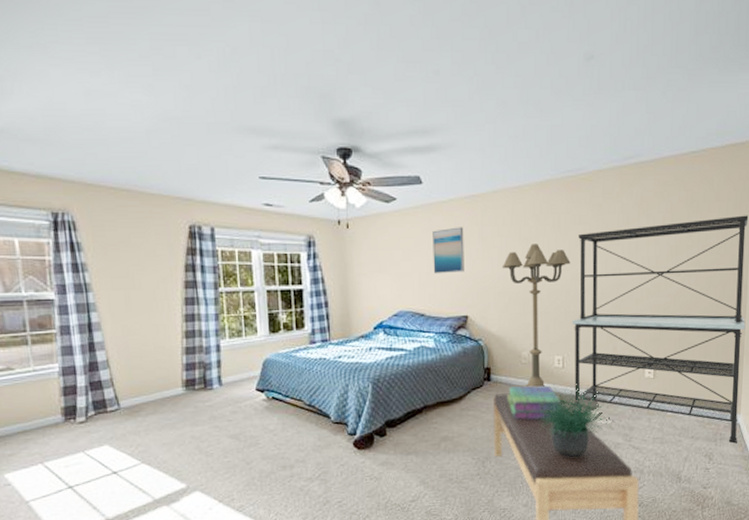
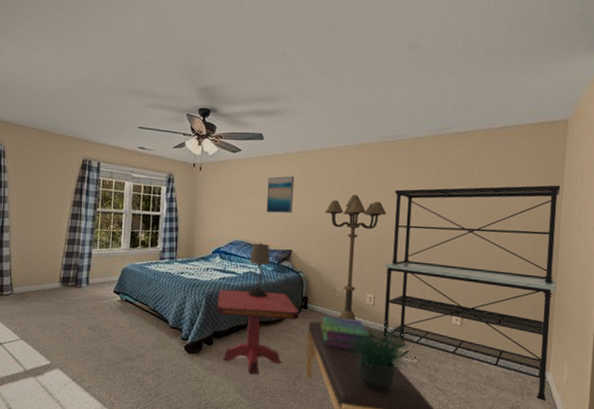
side table: none [386,367,482,462] -> present [216,289,299,374]
table lamp: none [419,310,445,375] -> present [248,242,271,298]

